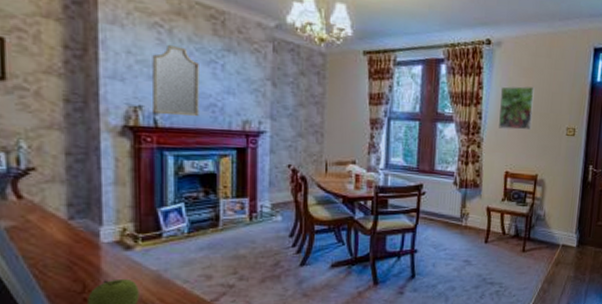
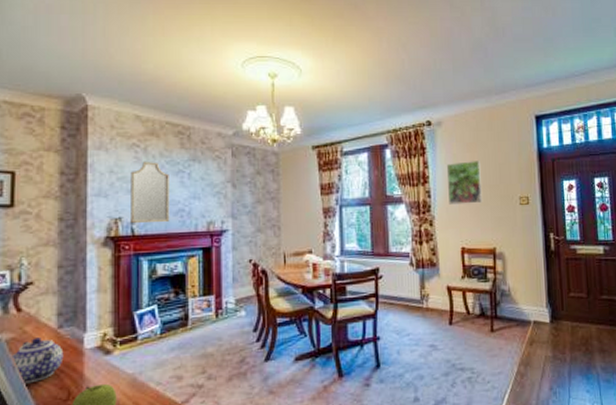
teapot: none [11,228,77,274] -> present [10,337,64,384]

